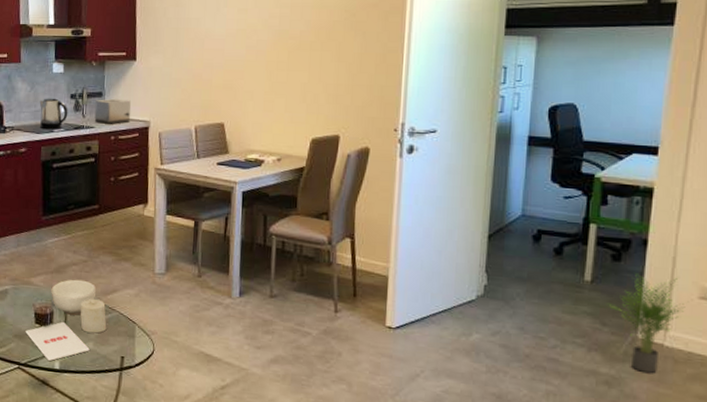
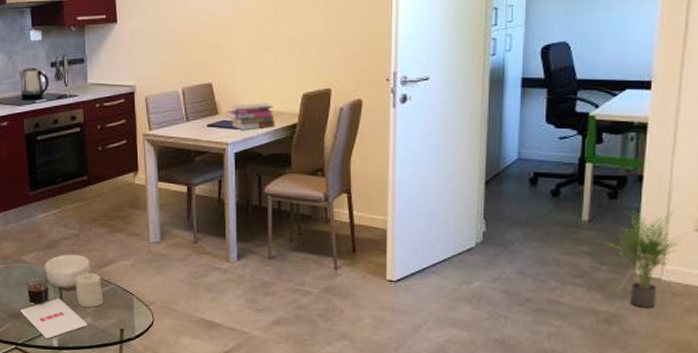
toaster: present [94,98,132,124] -> none [77,64,115,91]
books: none [237,144,283,171] -> present [227,103,275,131]

